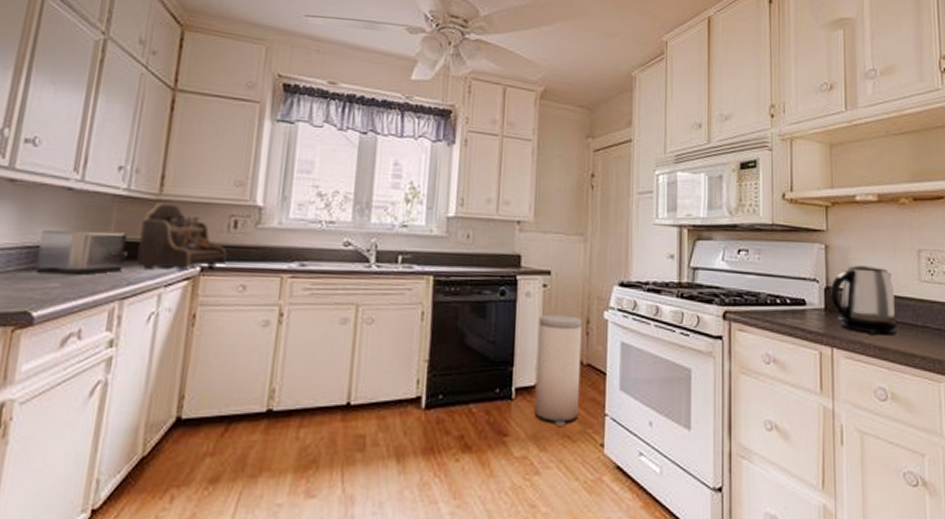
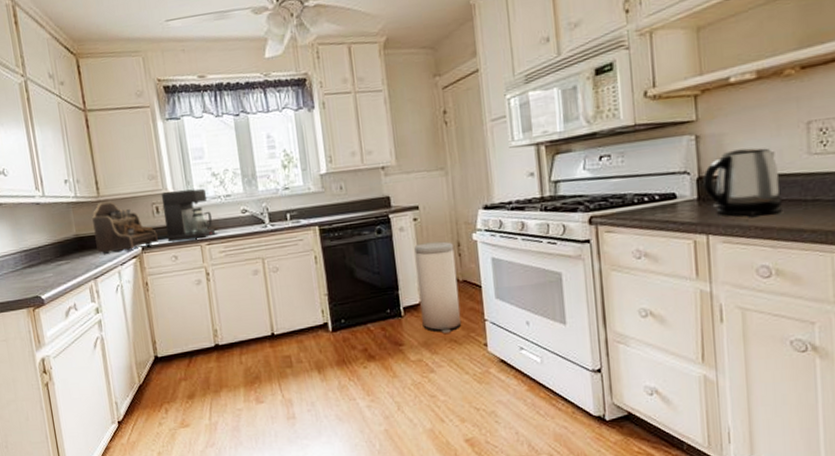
toaster: present [35,229,129,275] -> none [29,230,90,268]
coffee maker: none [238,205,306,270] -> present [161,188,215,243]

